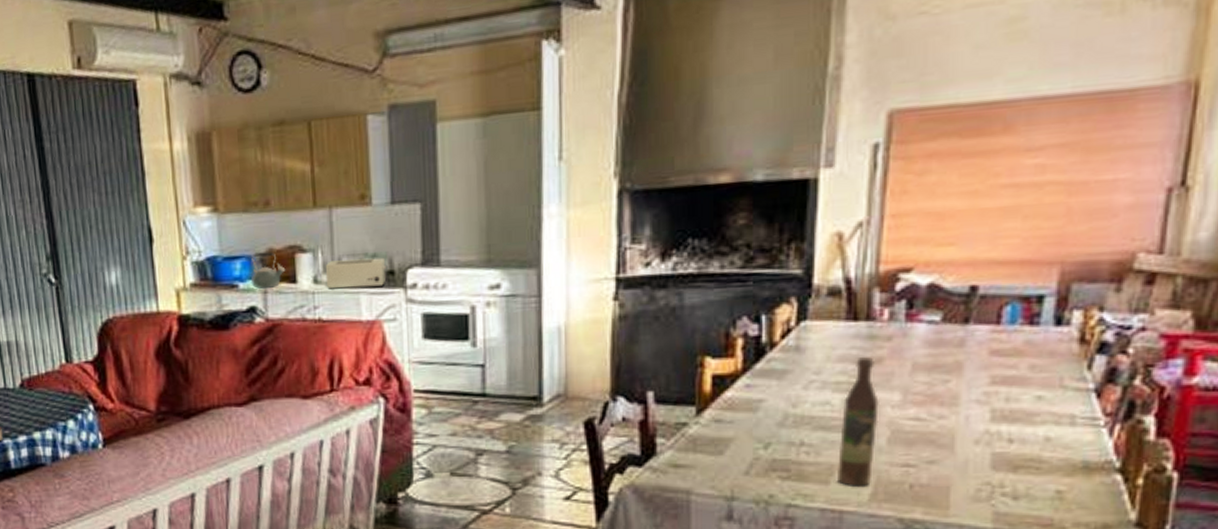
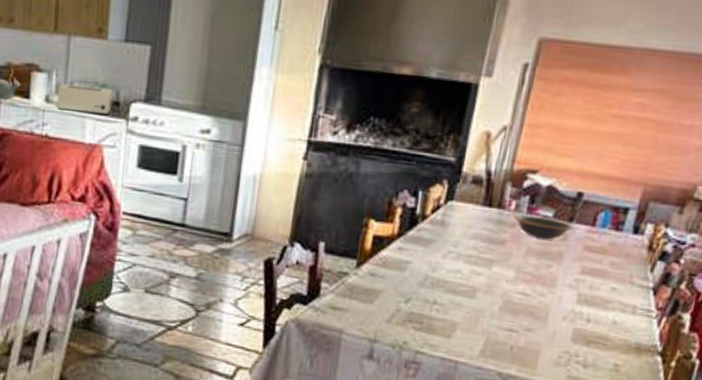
wine bottle: present [836,356,879,486] -> none [457,236,499,344]
bowl: none [889,322,971,350] -> present [513,214,574,240]

